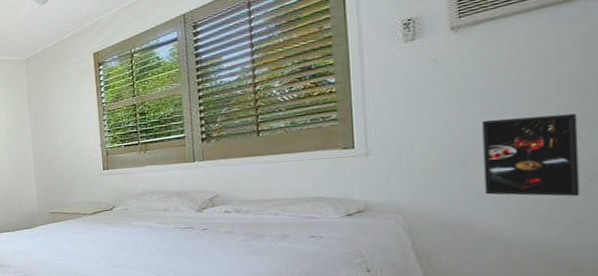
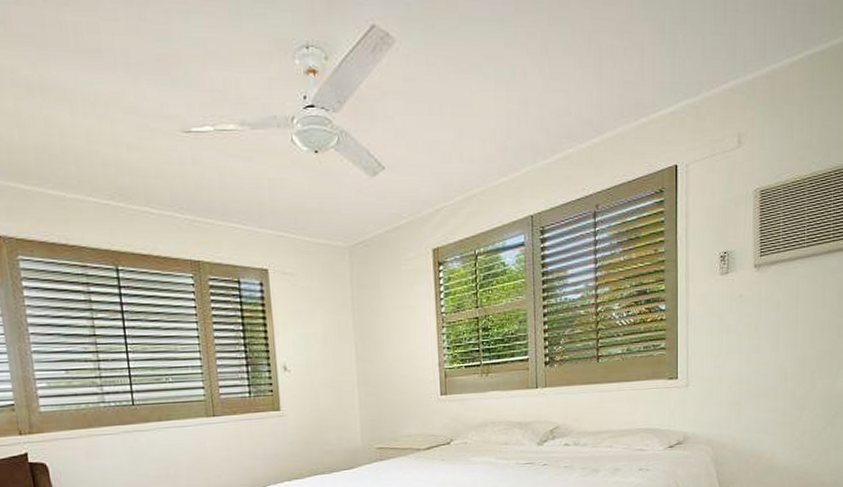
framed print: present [482,113,580,196] -> none [770,354,831,428]

